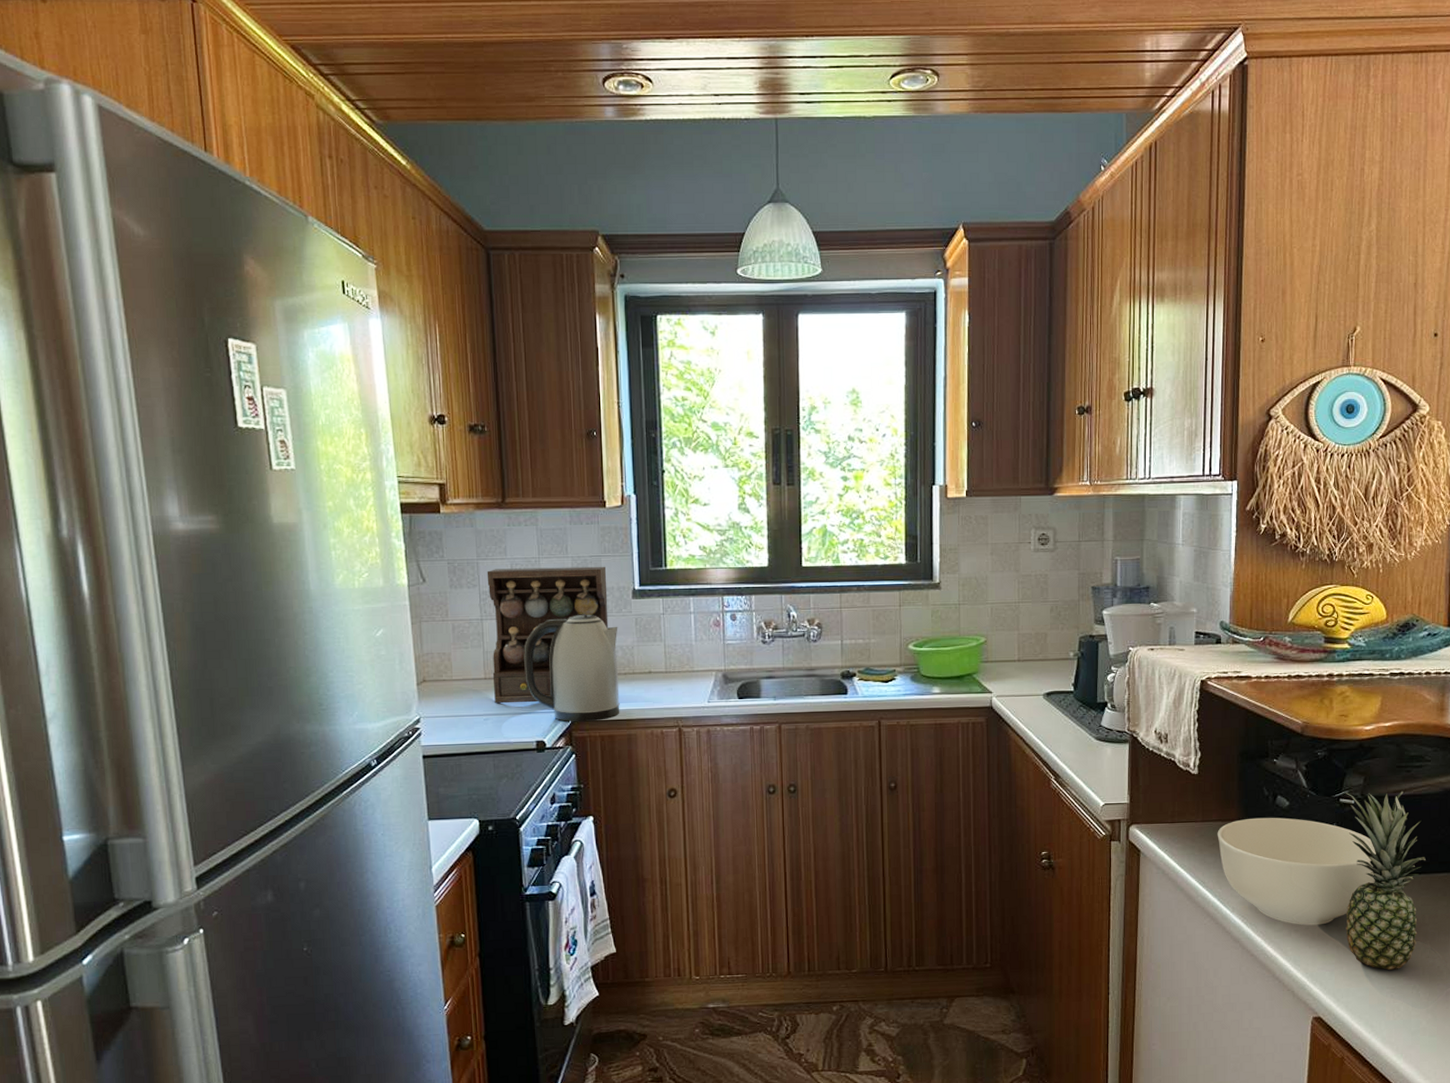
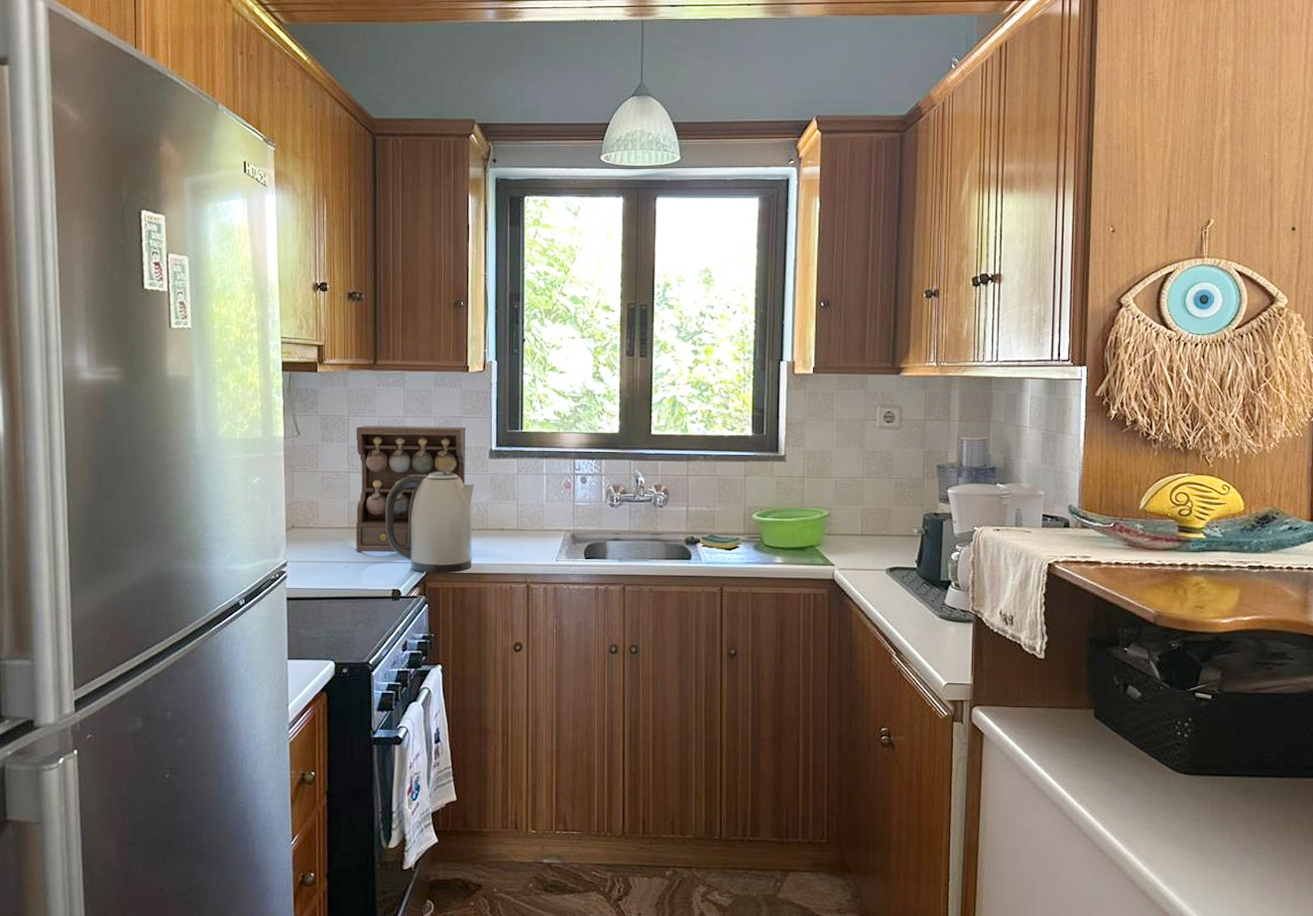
bowl: present [1217,817,1376,926] -> none [1064,707,1235,824]
fruit: present [1346,791,1426,971] -> none [1202,687,1290,879]

